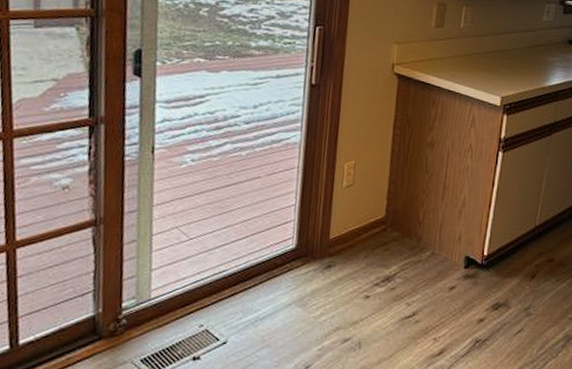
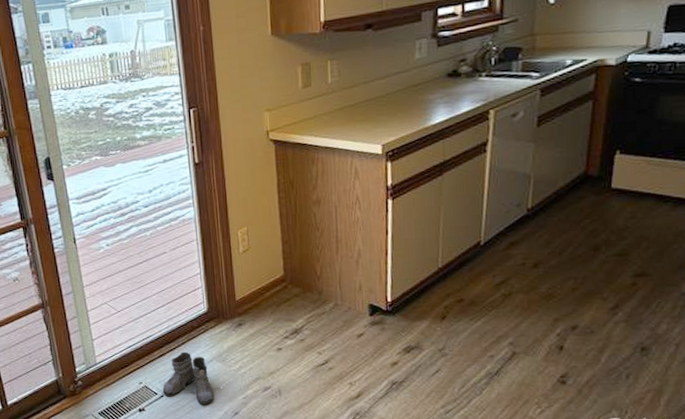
boots: none [227,292,295,355] -> present [163,351,221,405]

